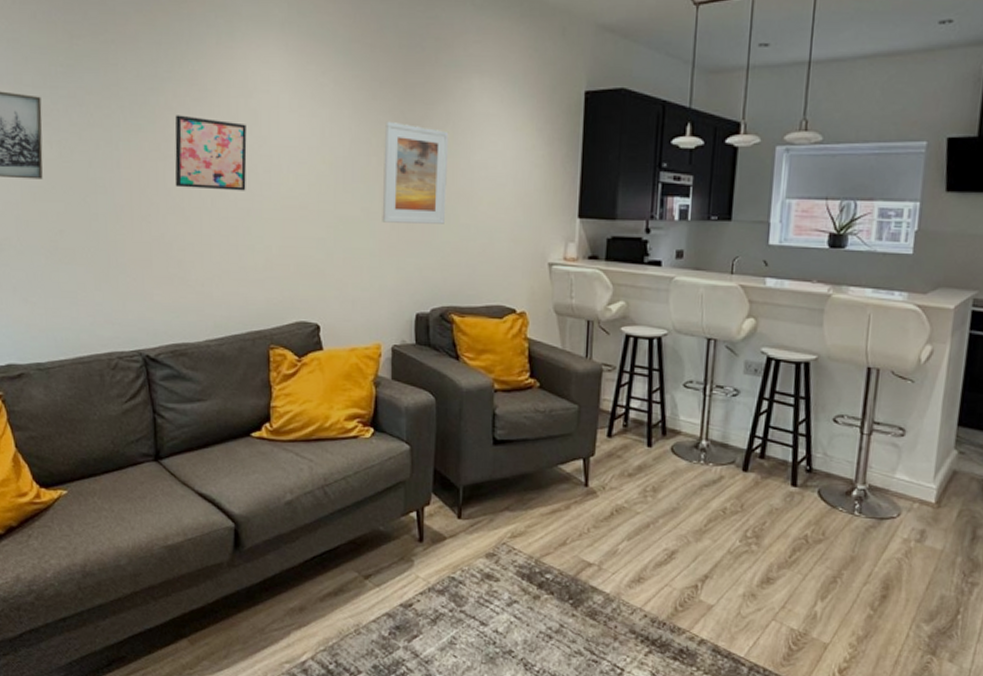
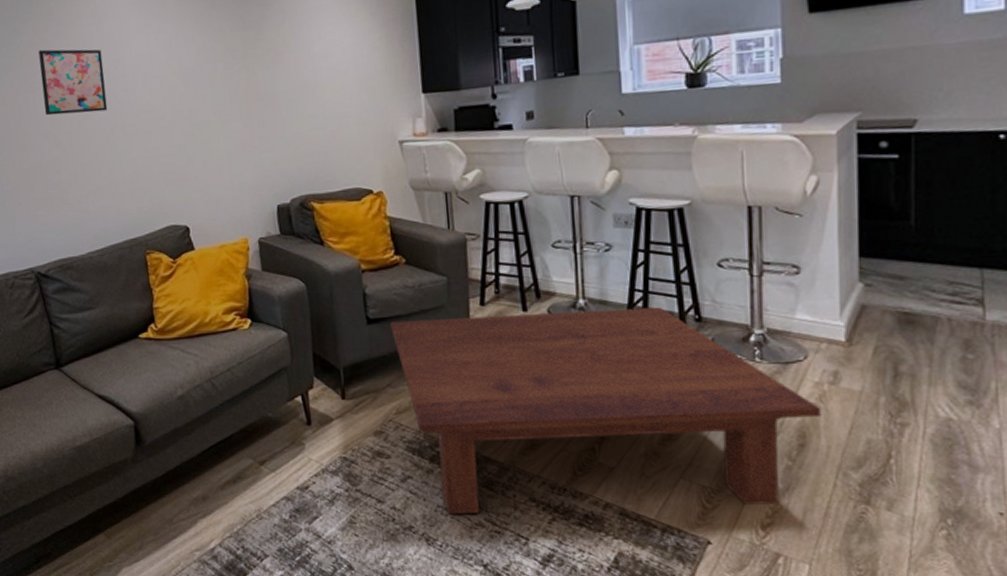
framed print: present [382,121,449,224] -> none [226,26,294,123]
coffee table: none [516,444,906,650] -> present [390,306,821,515]

